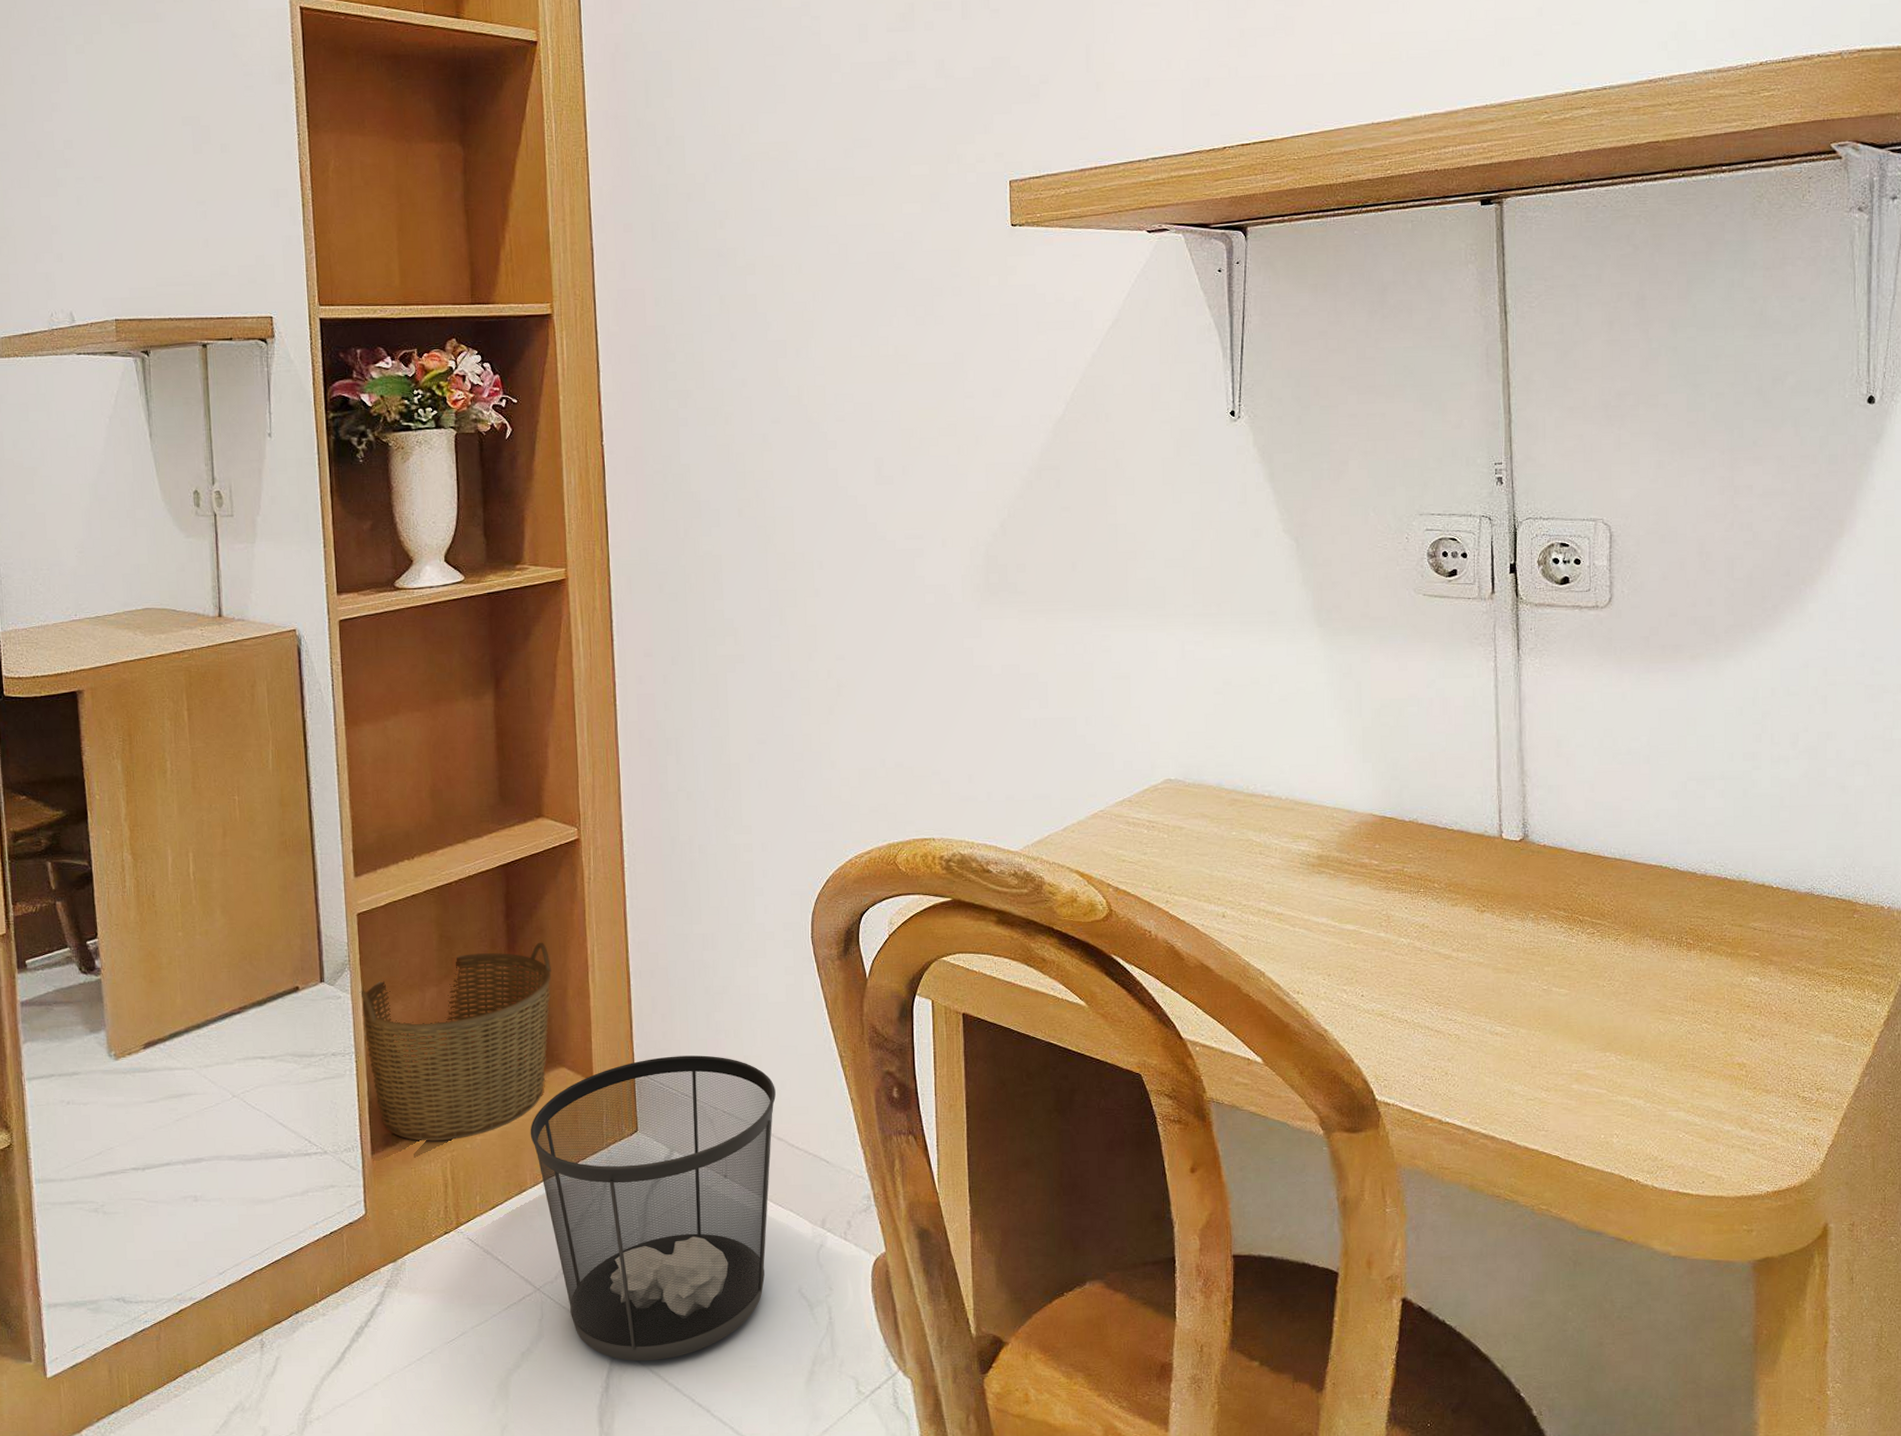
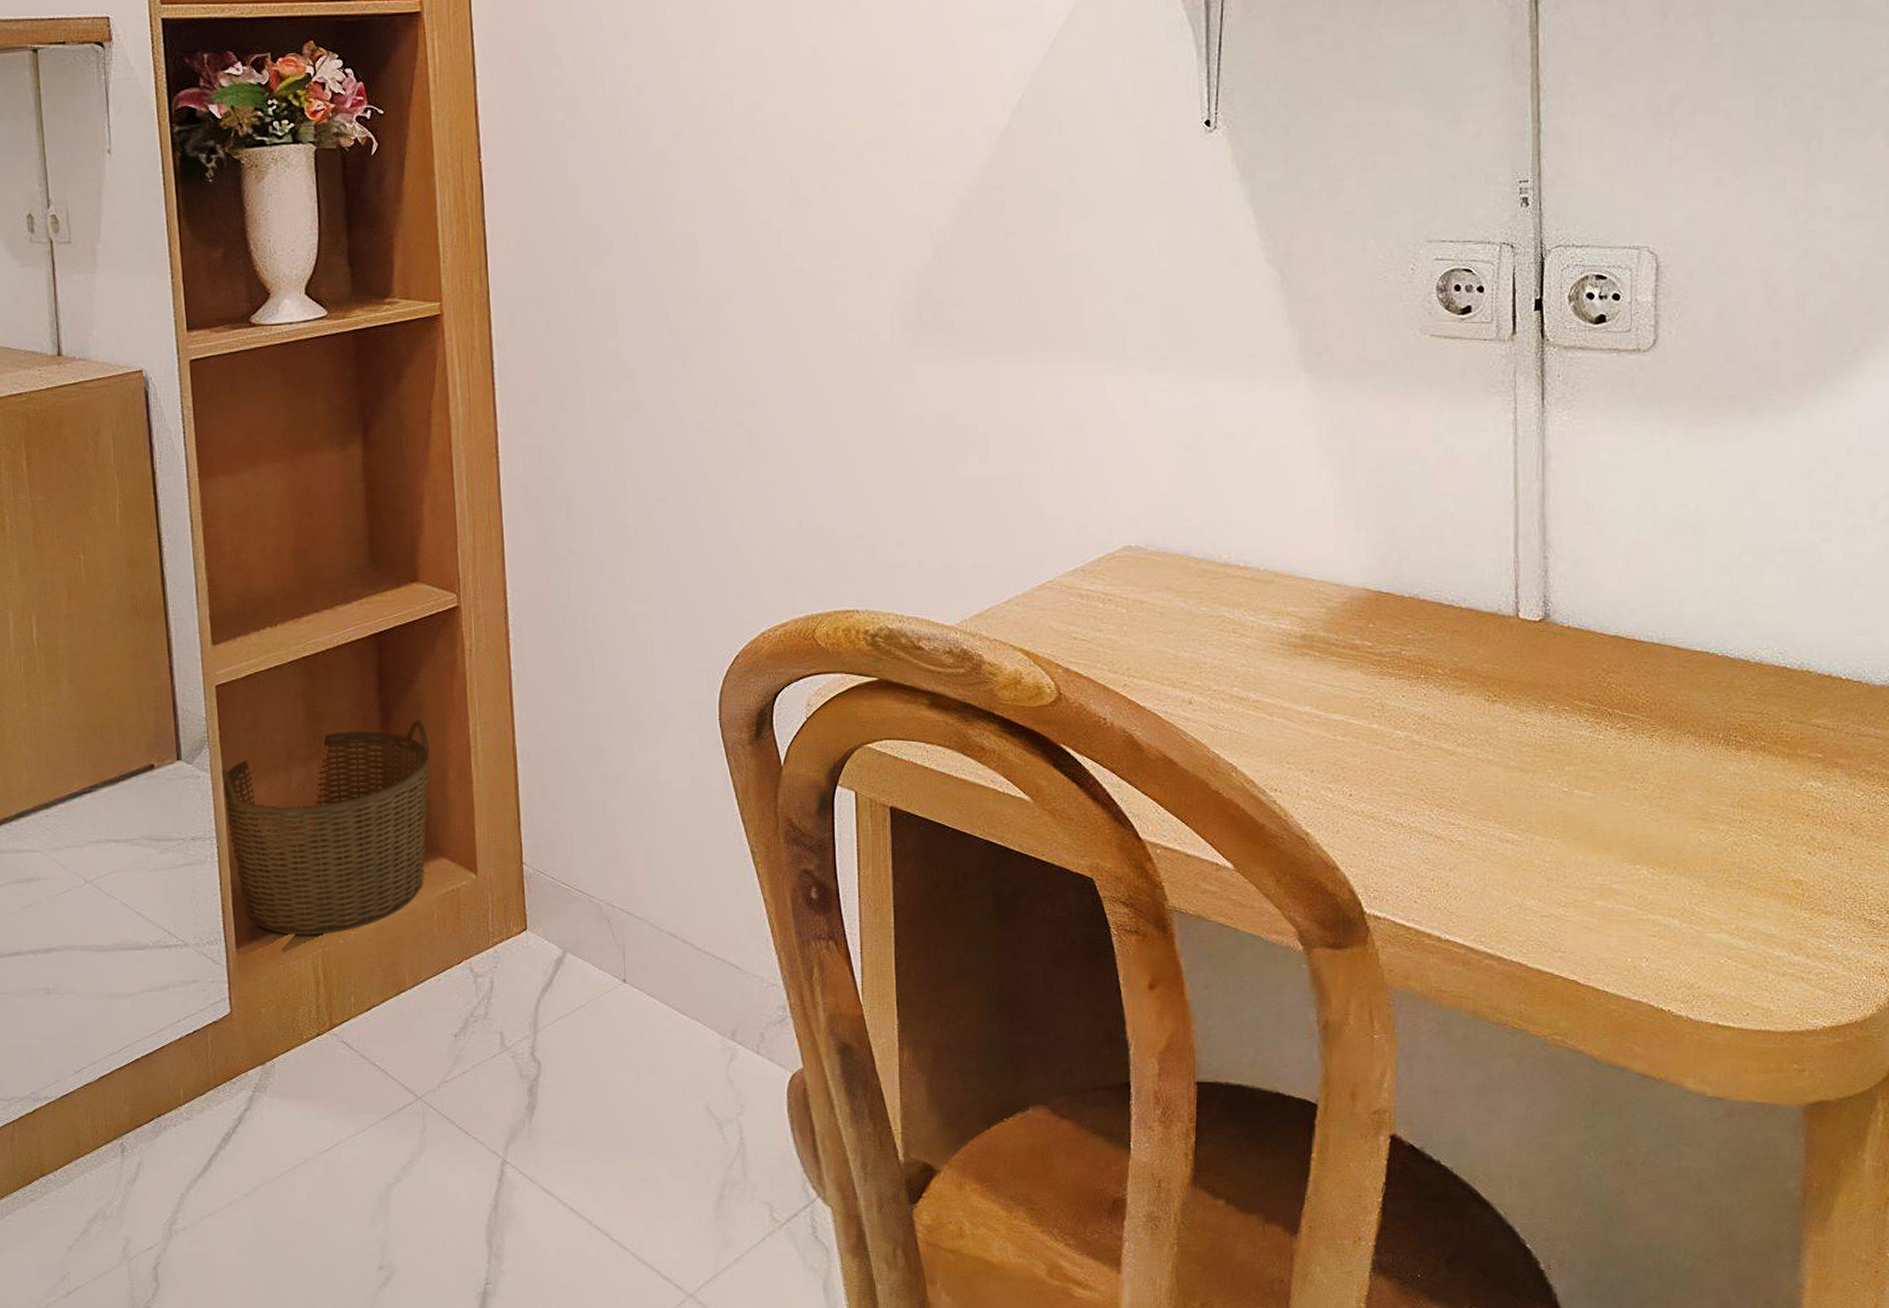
waste bin: present [530,1055,776,1361] -> none [408,848,680,1179]

